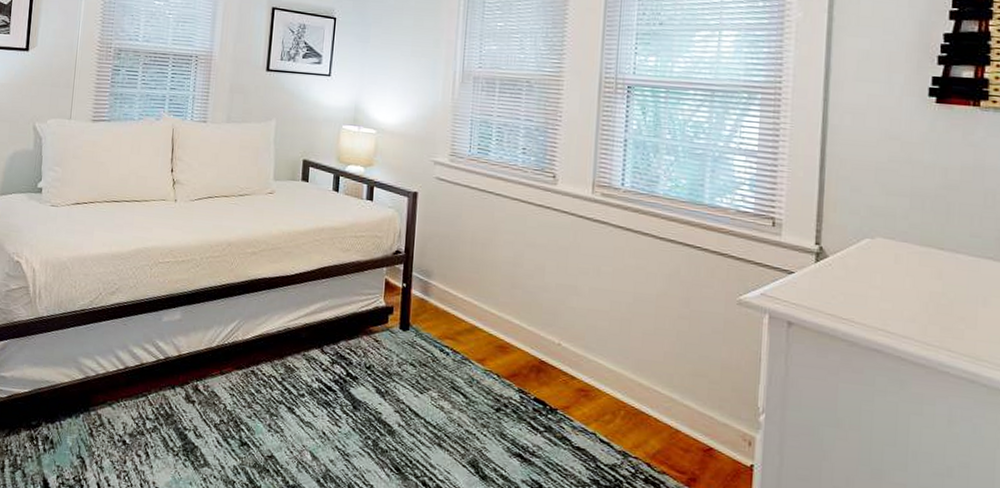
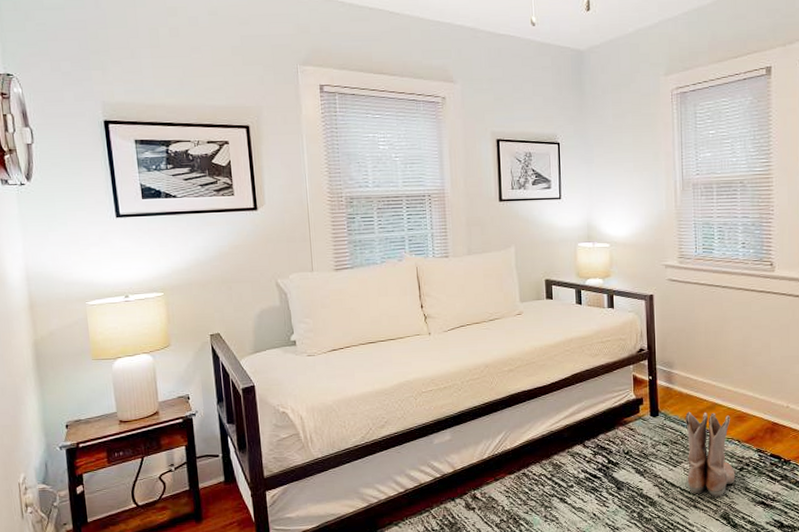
boots: none [433,331,492,439] -> present [685,411,737,497]

